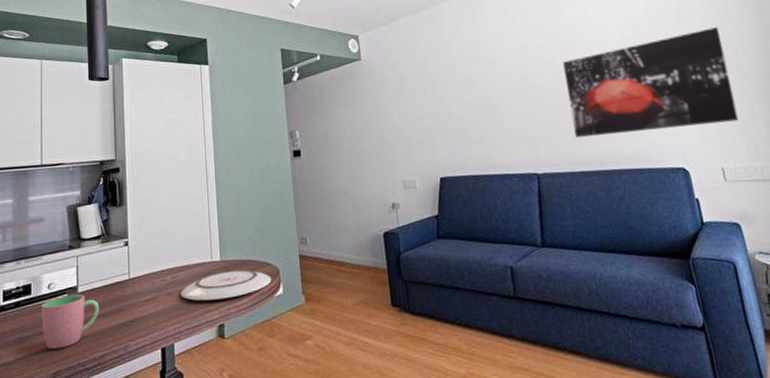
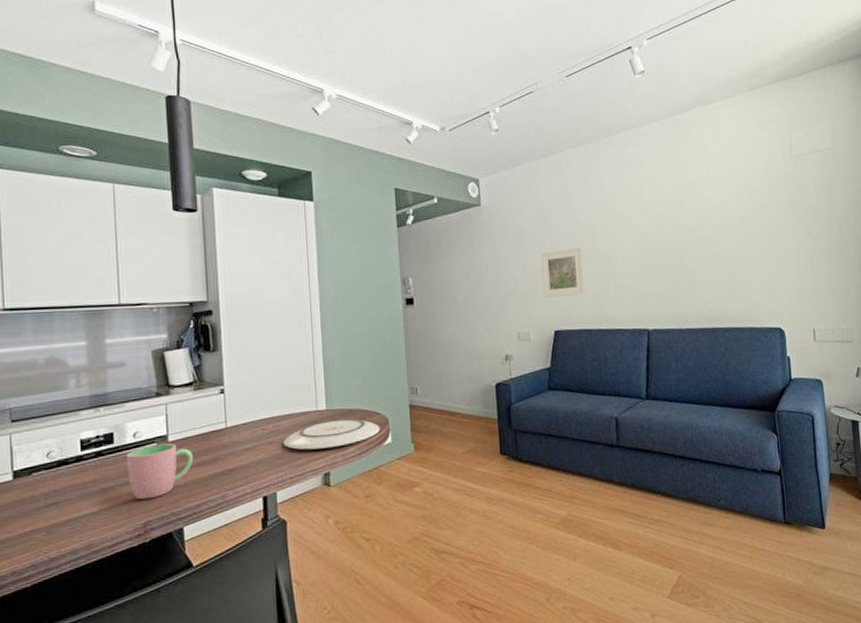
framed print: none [421,94,469,146] -> present [540,247,586,299]
wall art: present [563,27,739,139] -> none [681,194,834,297]

